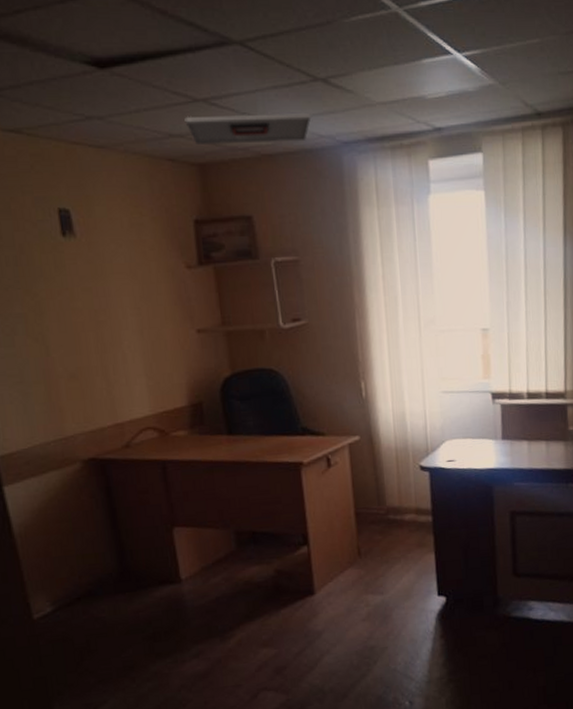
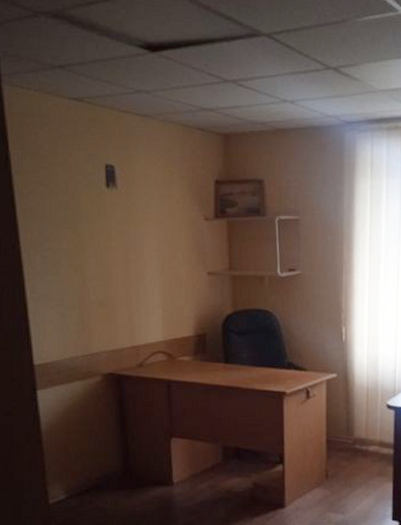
ceiling vent: present [184,112,312,145] -> none [215,93,322,120]

